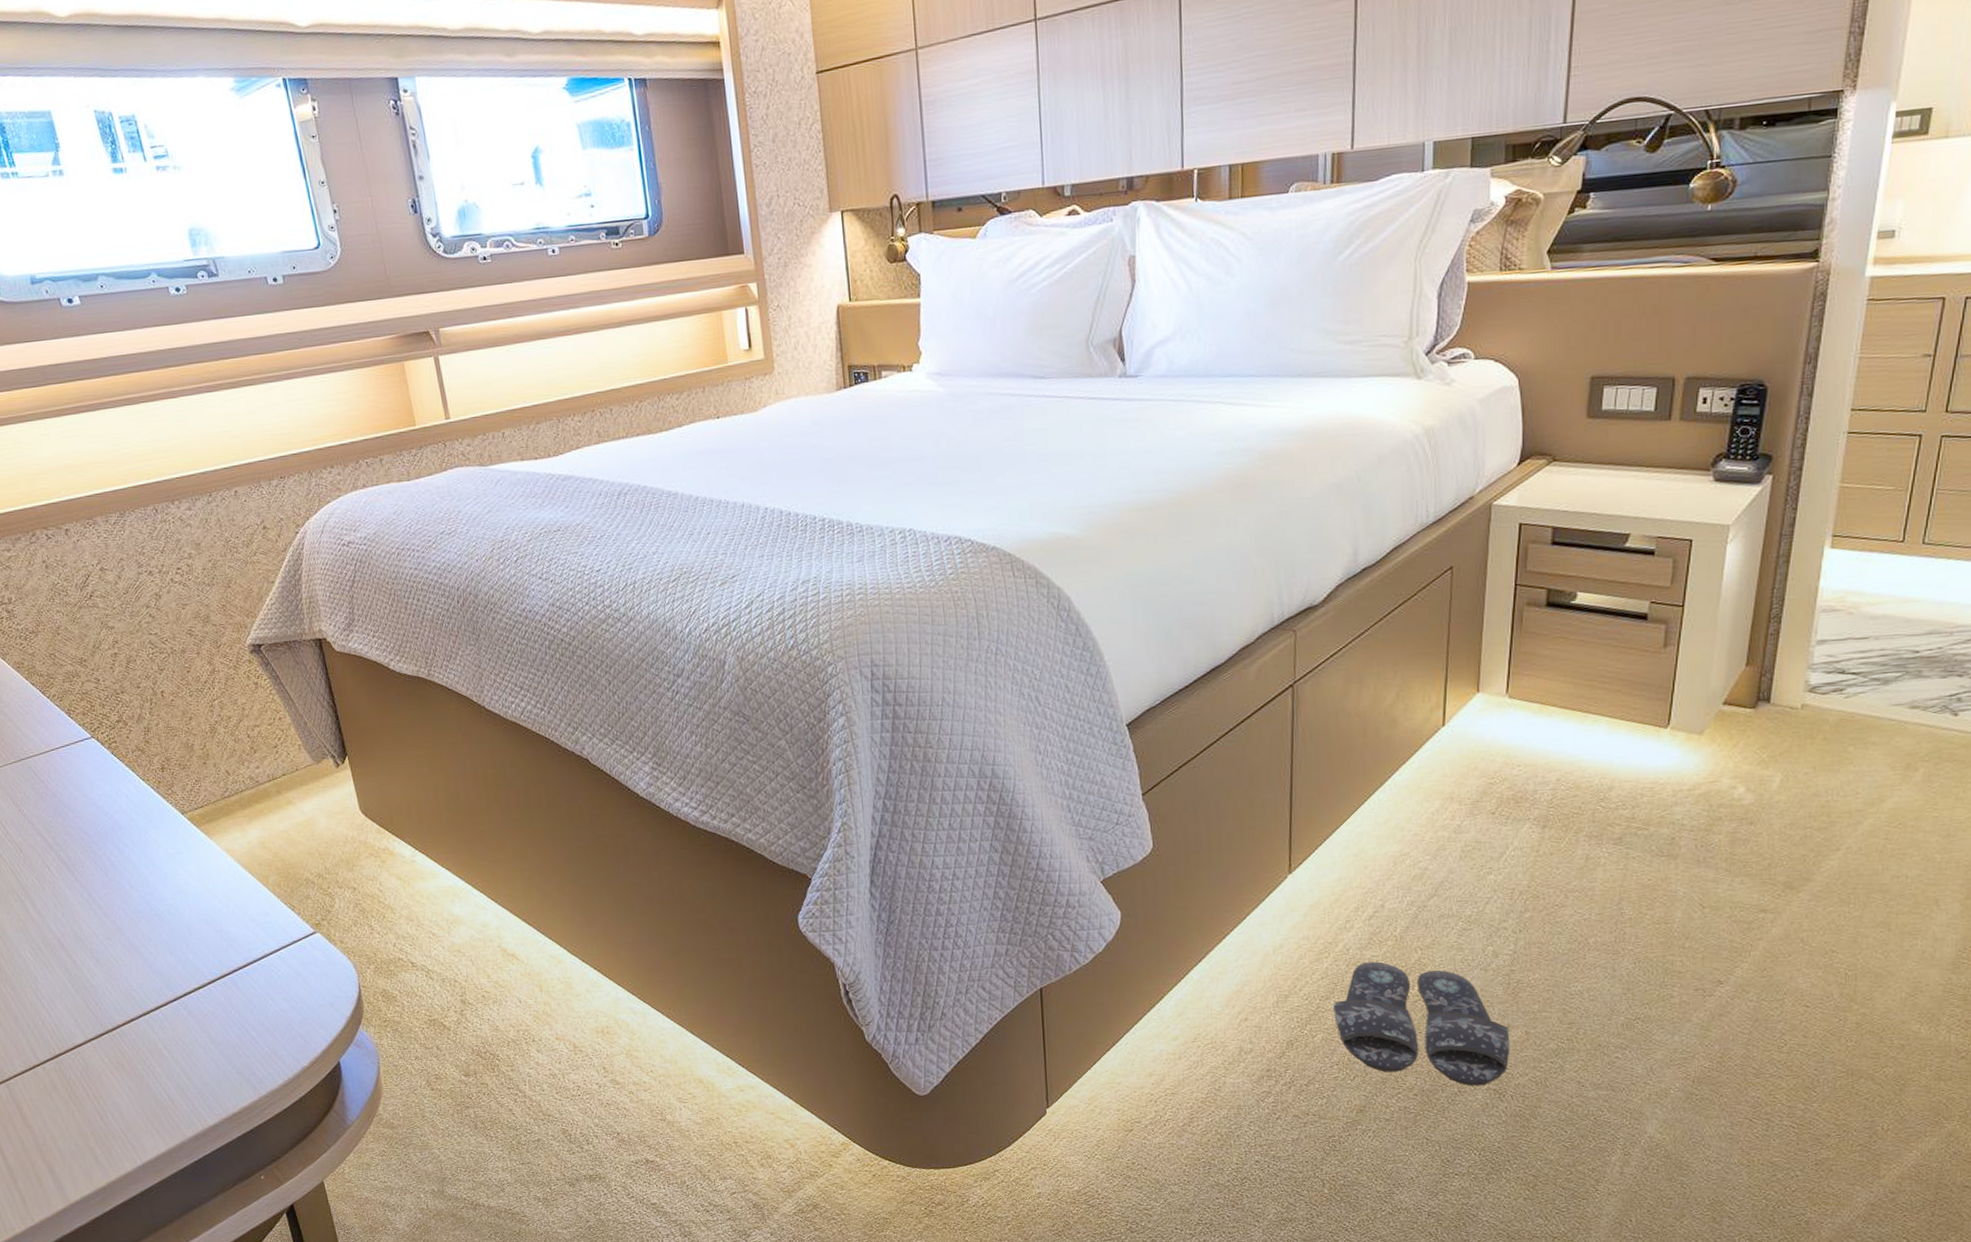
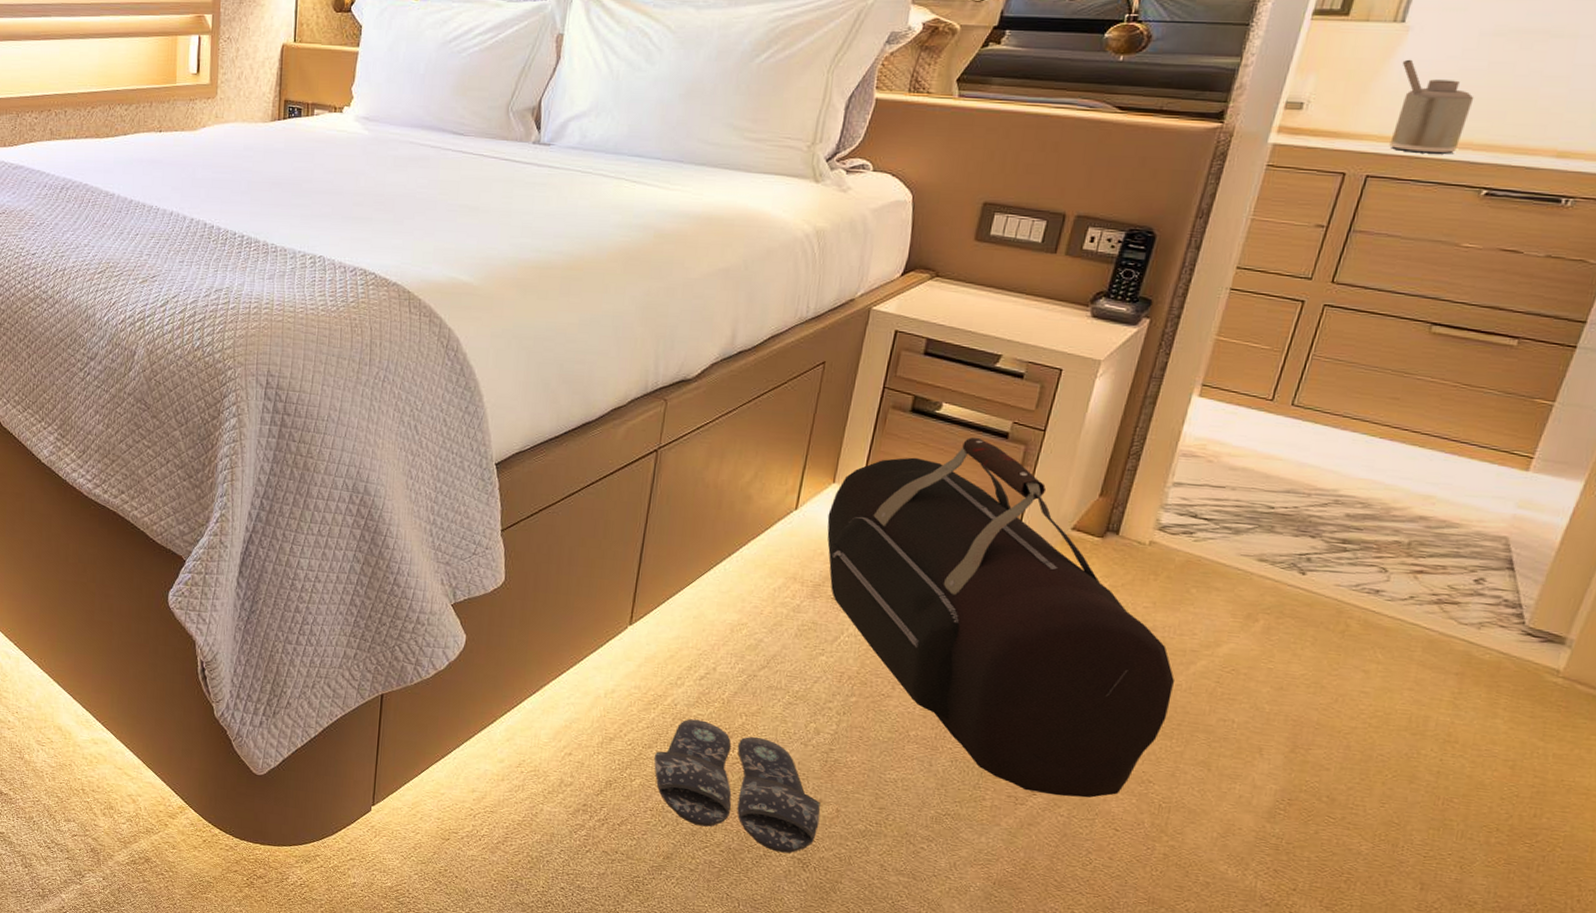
duffel bag: none [1476,624,1844,981] -> present [827,438,1174,798]

